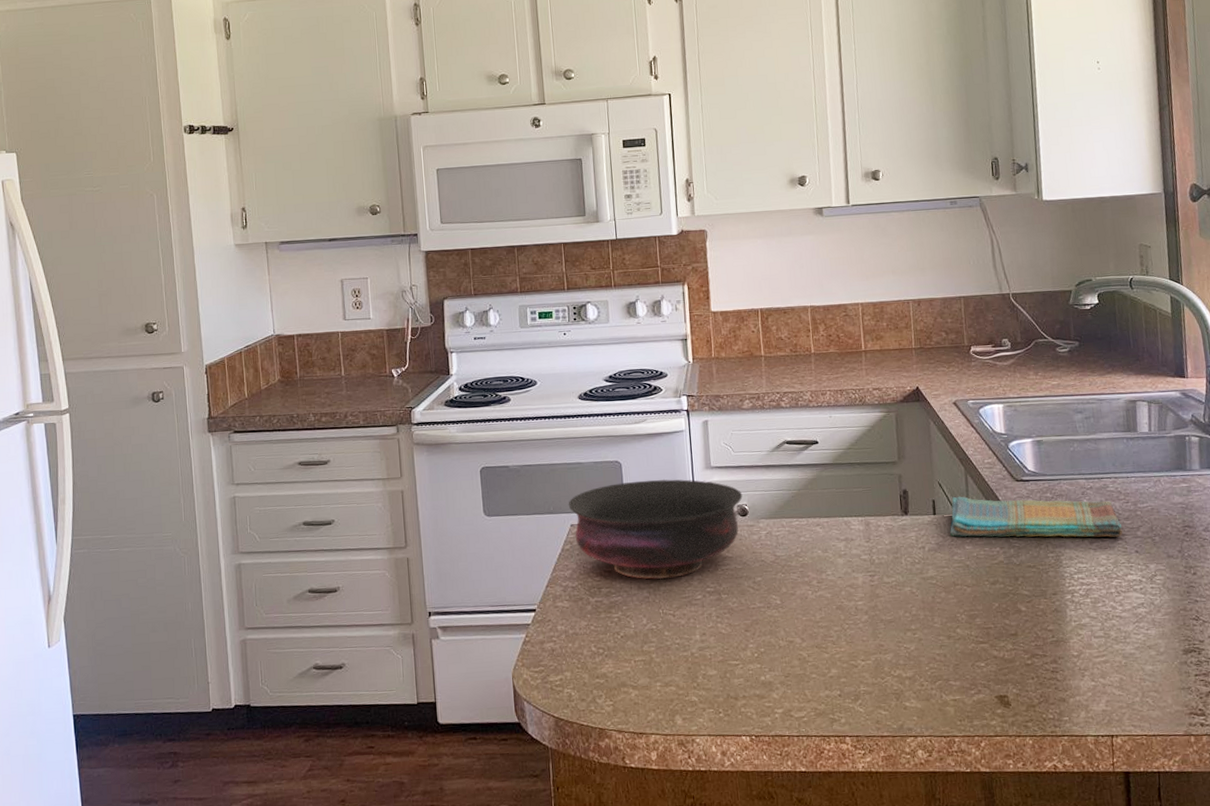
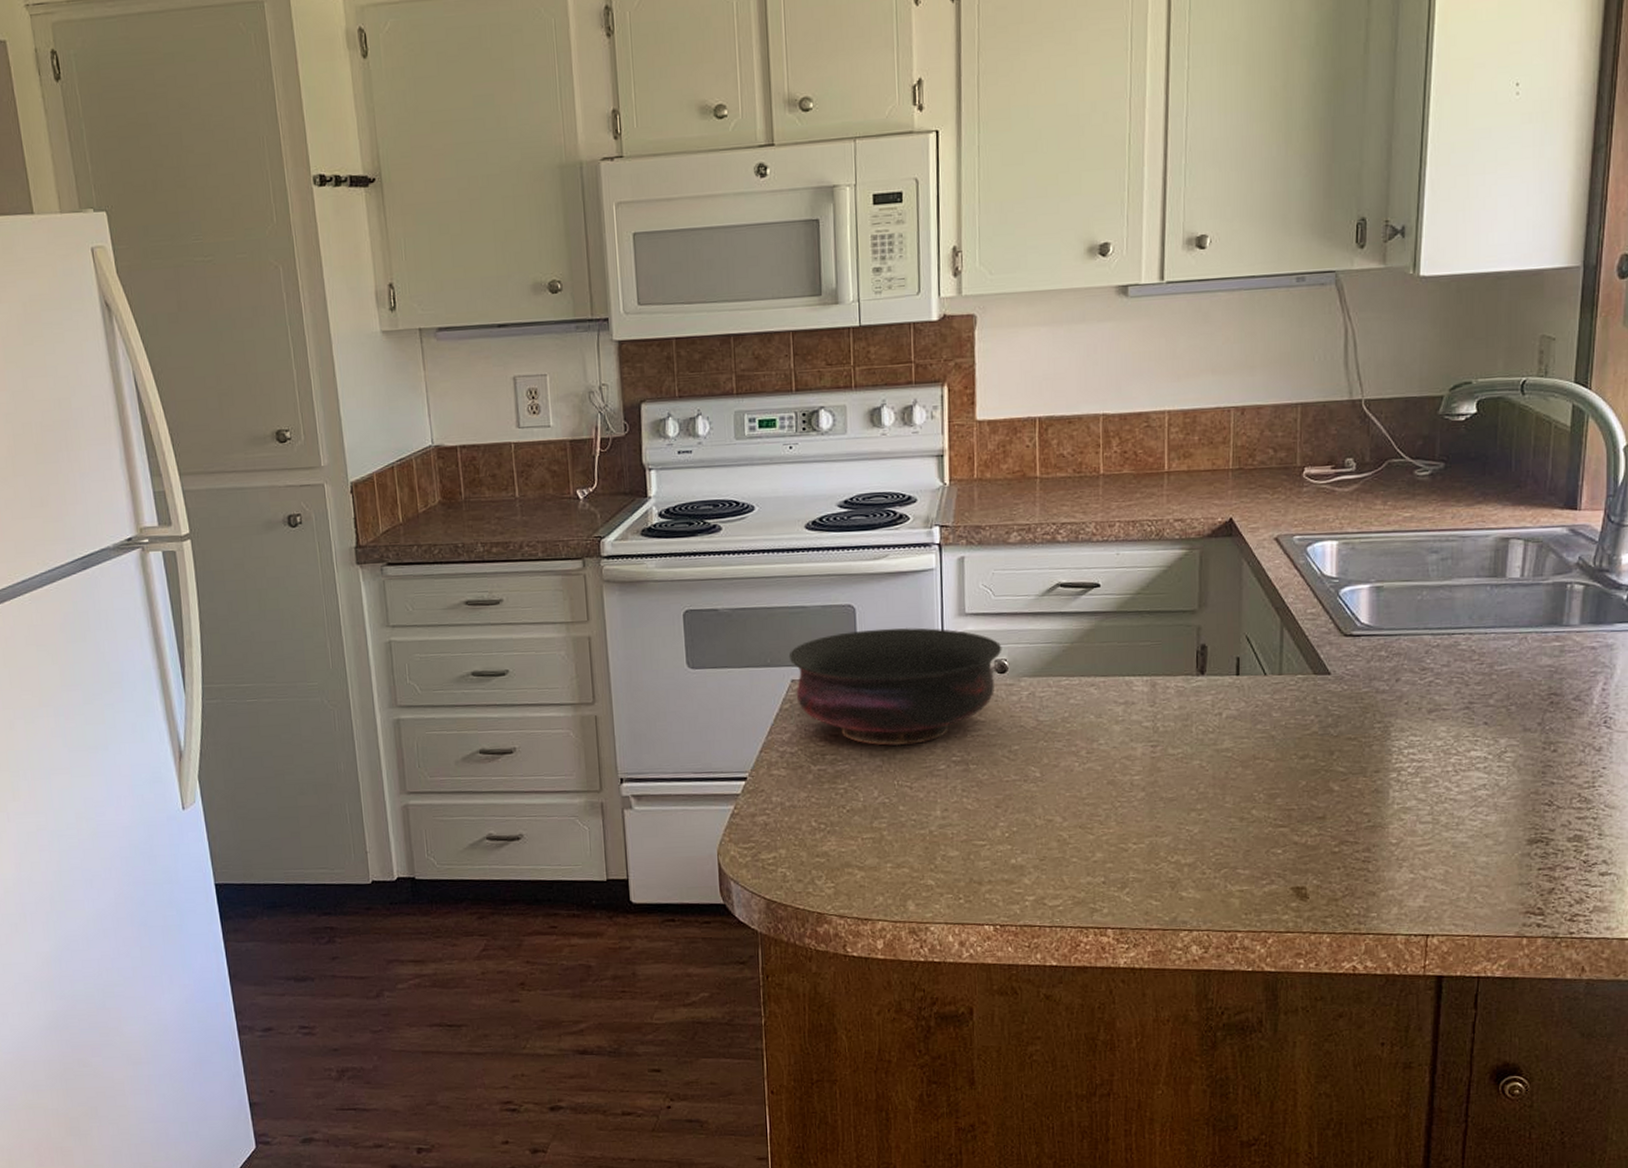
dish towel: present [949,496,1123,537] -> none [1254,653,1472,706]

